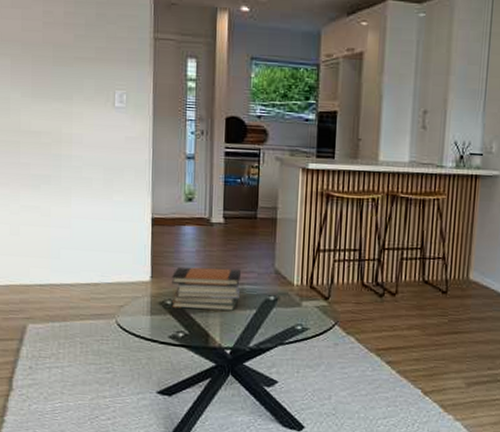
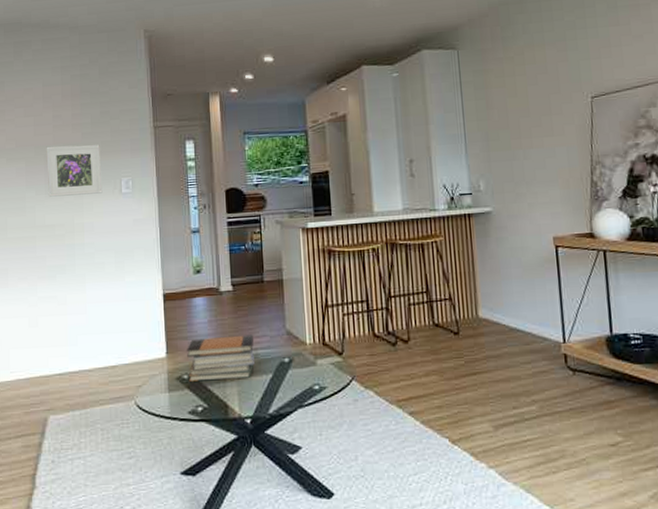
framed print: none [34,45,94,104] -> present [46,144,103,197]

